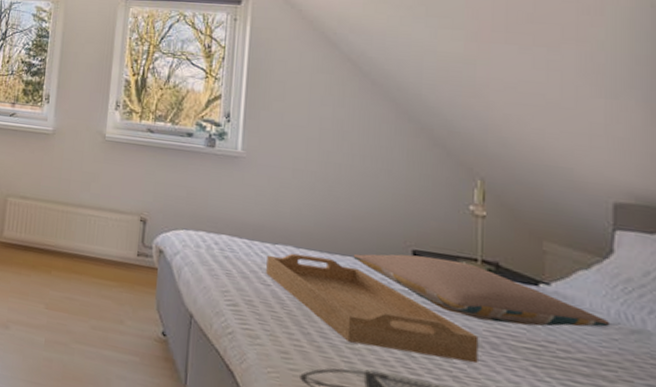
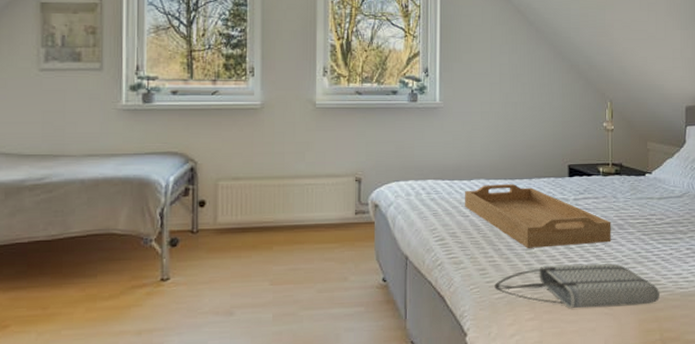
pillow: present [353,253,611,327] -> none [528,167,684,209]

